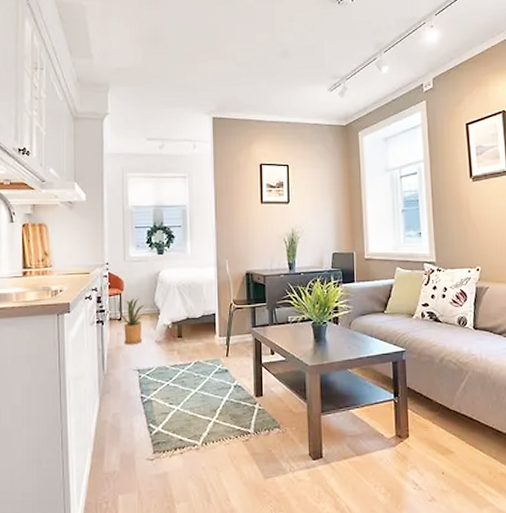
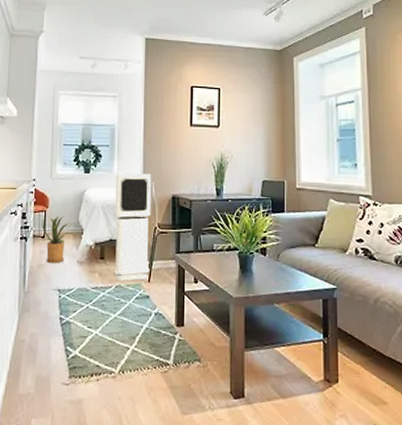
air purifier: none [189,252,227,358] -> present [114,173,152,281]

